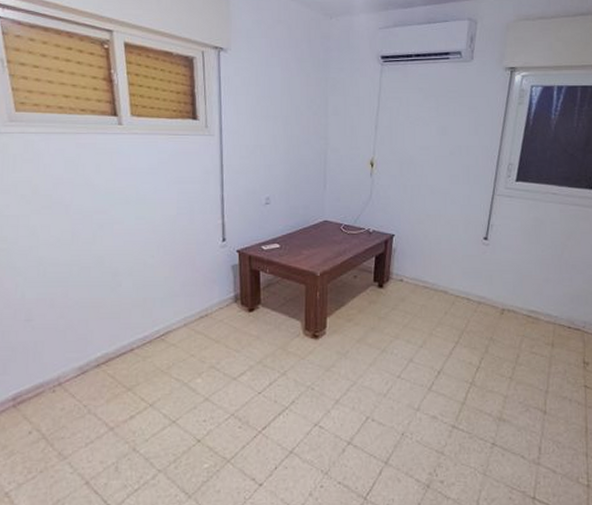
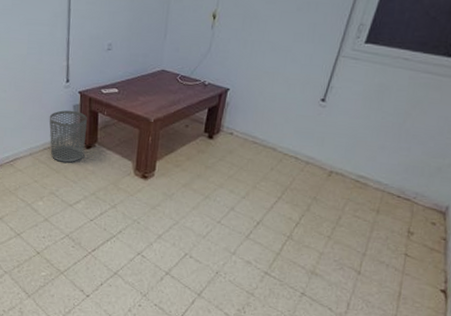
waste bin: none [204,271,248,330] -> present [49,110,87,163]

